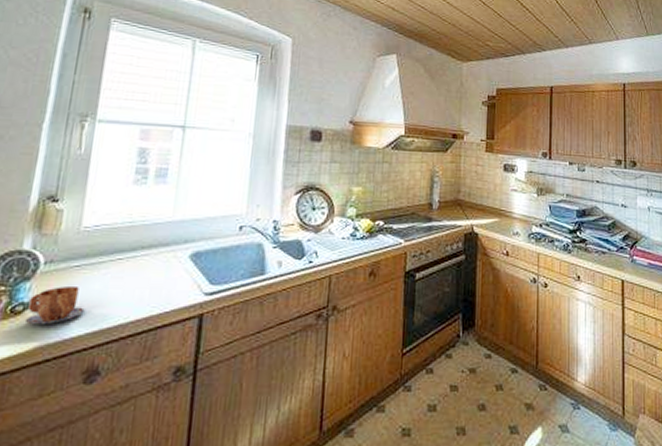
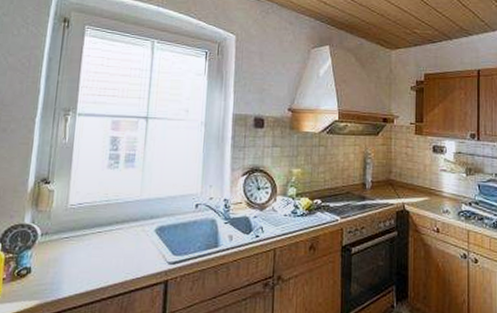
mug: present [24,287,85,325] -> none [28,255,74,287]

